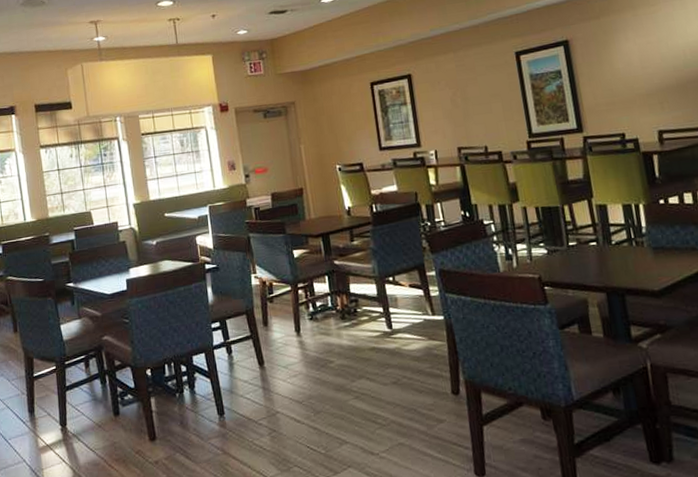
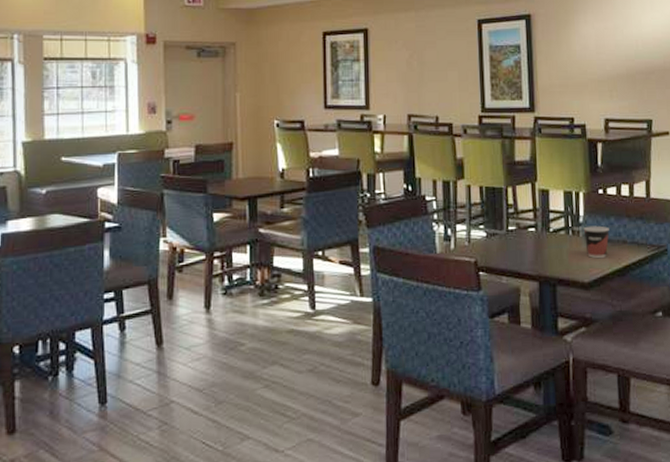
cup: none [647,235,676,268] -> present [583,225,609,259]

